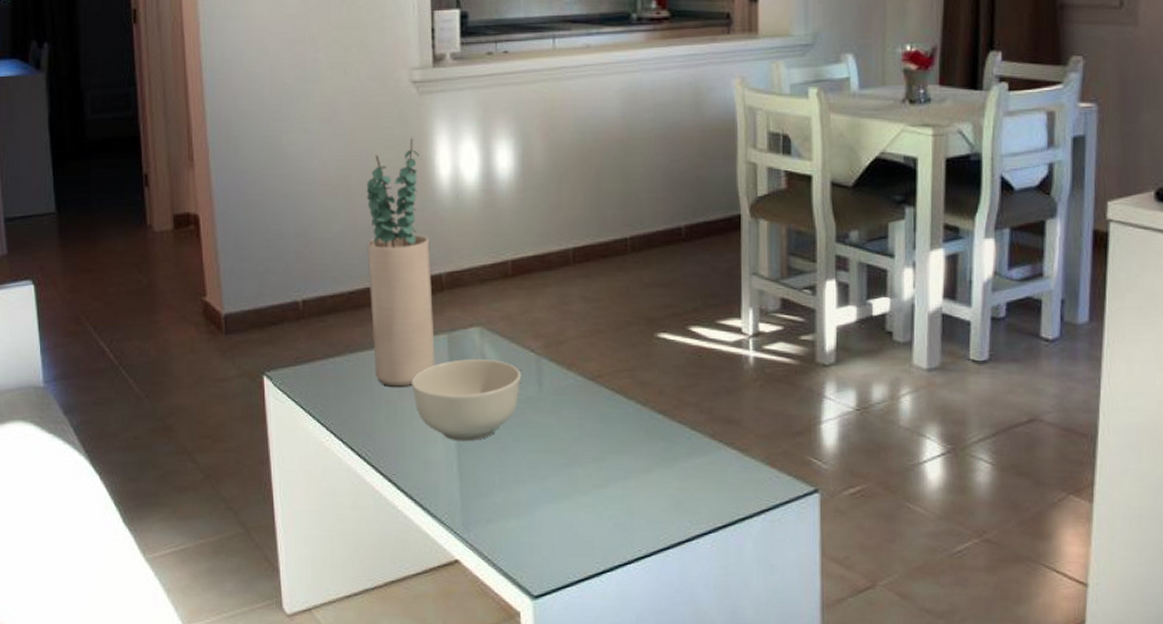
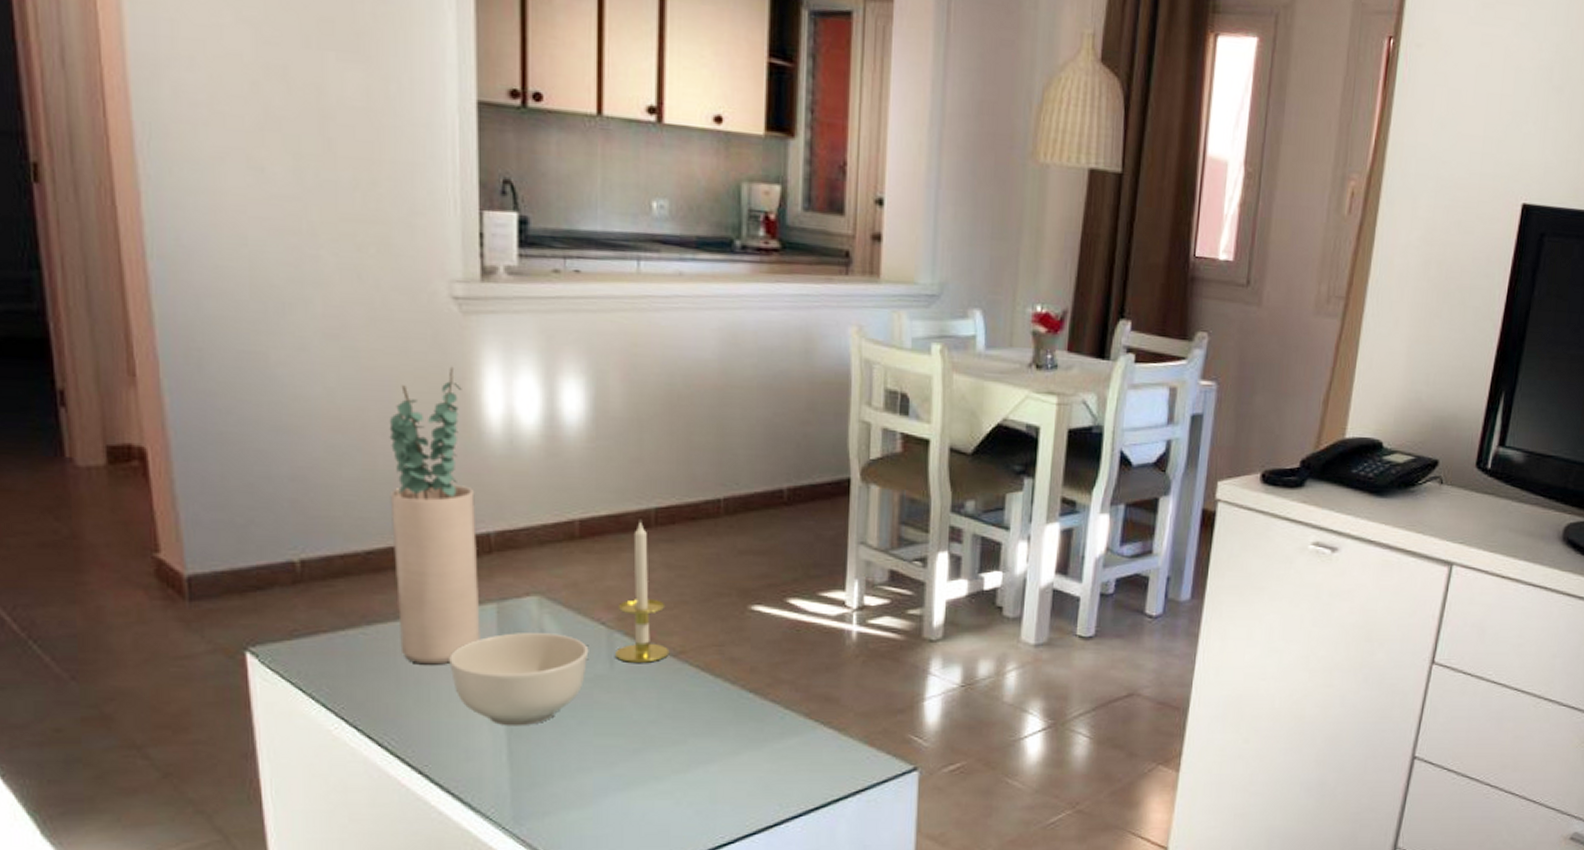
candle: none [543,258,589,386] -> present [615,519,670,663]

